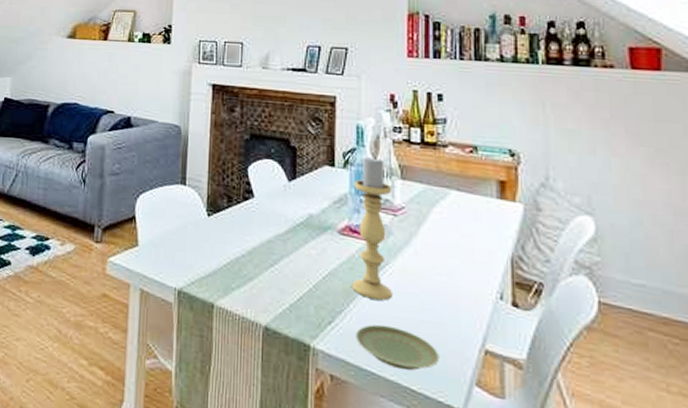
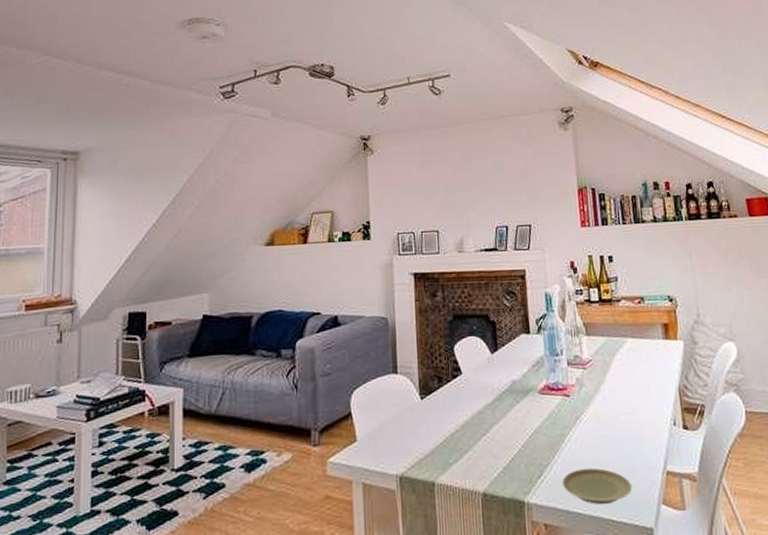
candle holder: present [352,156,393,301] -> none [548,319,589,447]

